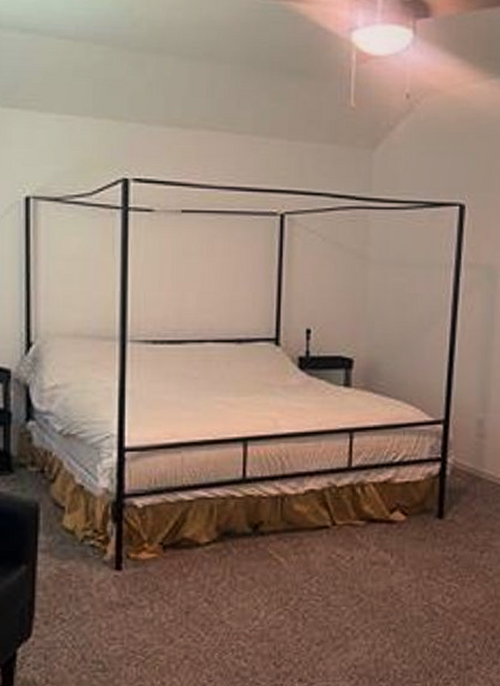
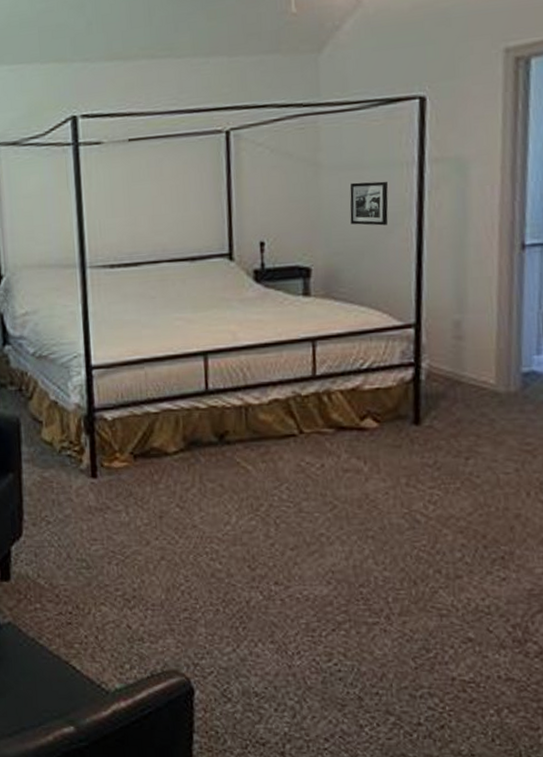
picture frame: none [392,279,428,323] -> present [350,181,389,226]

